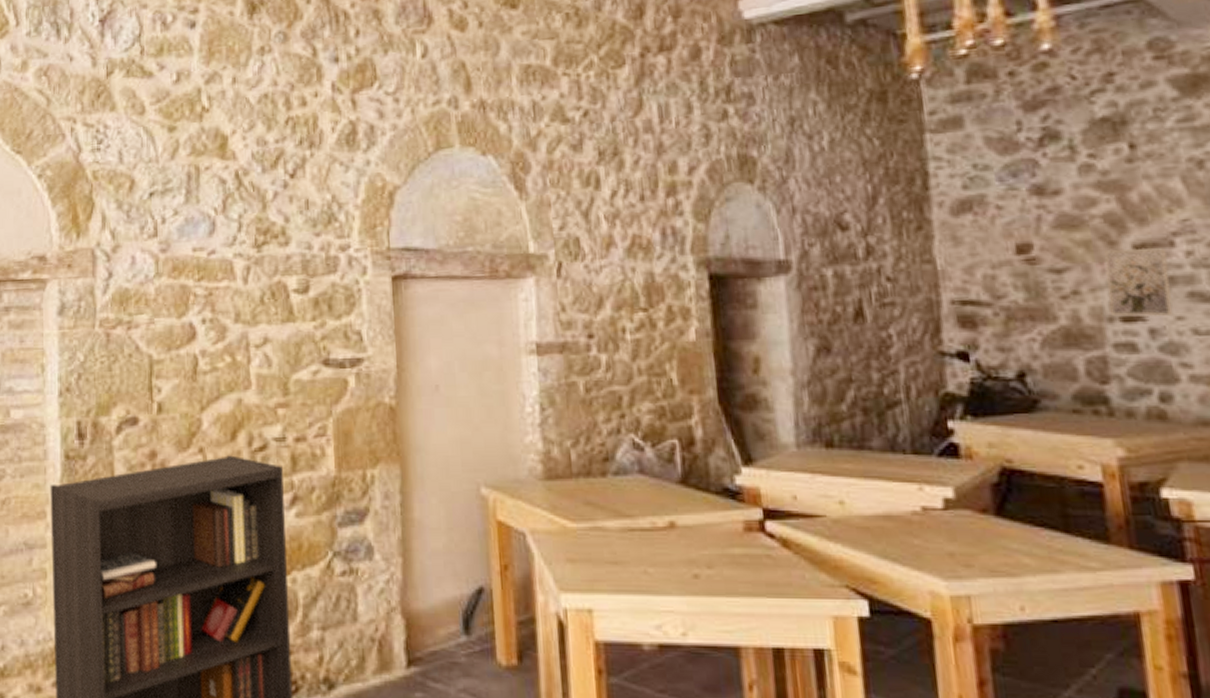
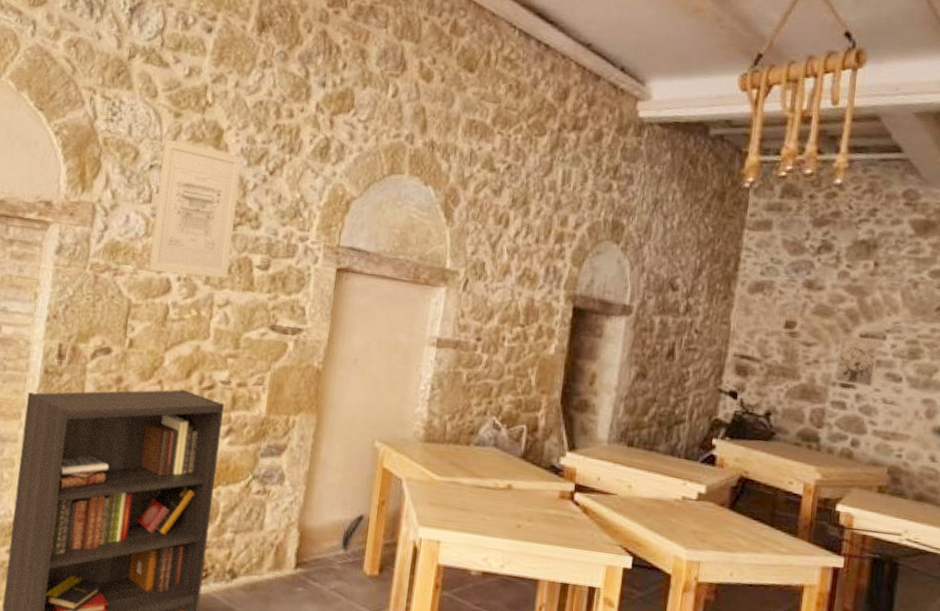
wall art: none [161,158,260,316] -> present [148,139,242,278]

